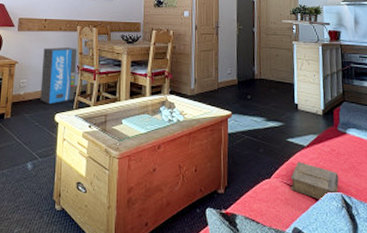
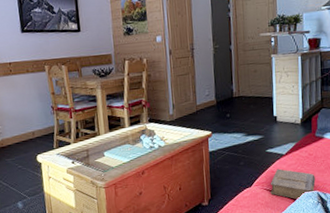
air purifier: present [40,47,78,105] -> none [13,88,54,147]

